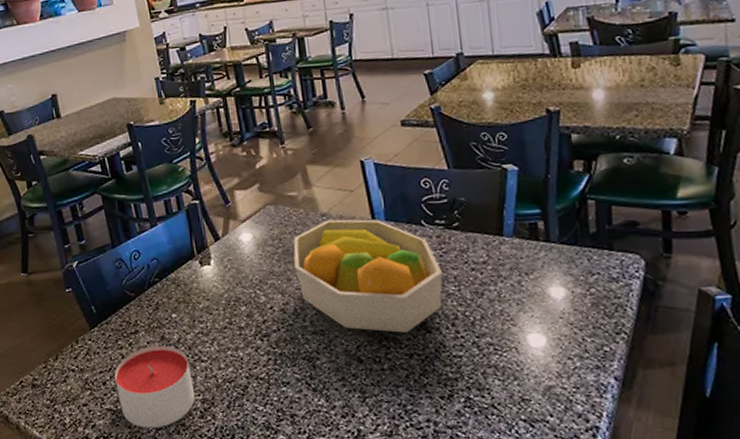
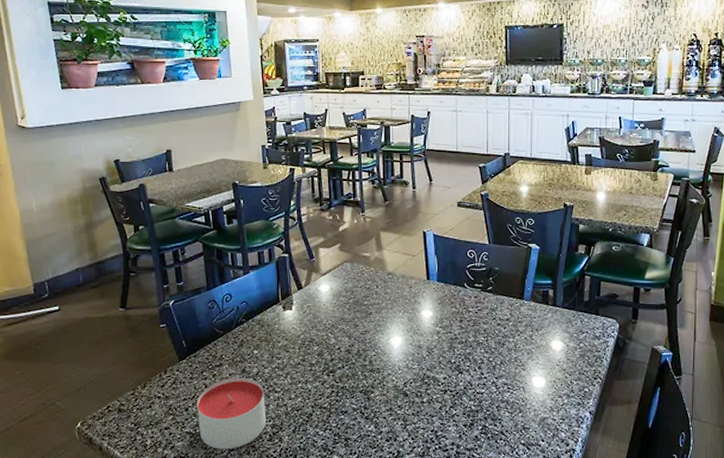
fruit bowl: present [293,219,443,333] -> none [362,278,475,373]

